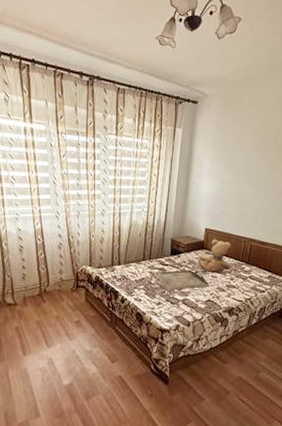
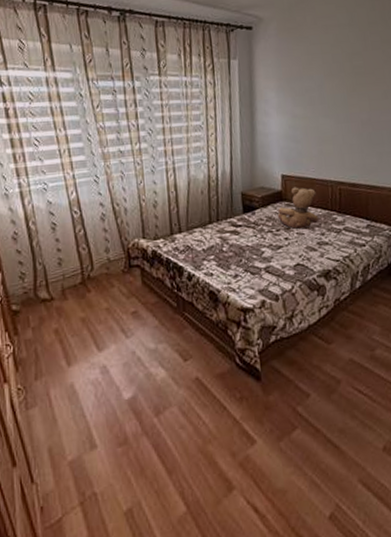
serving tray: present [154,270,210,290] -> none [225,228,297,257]

